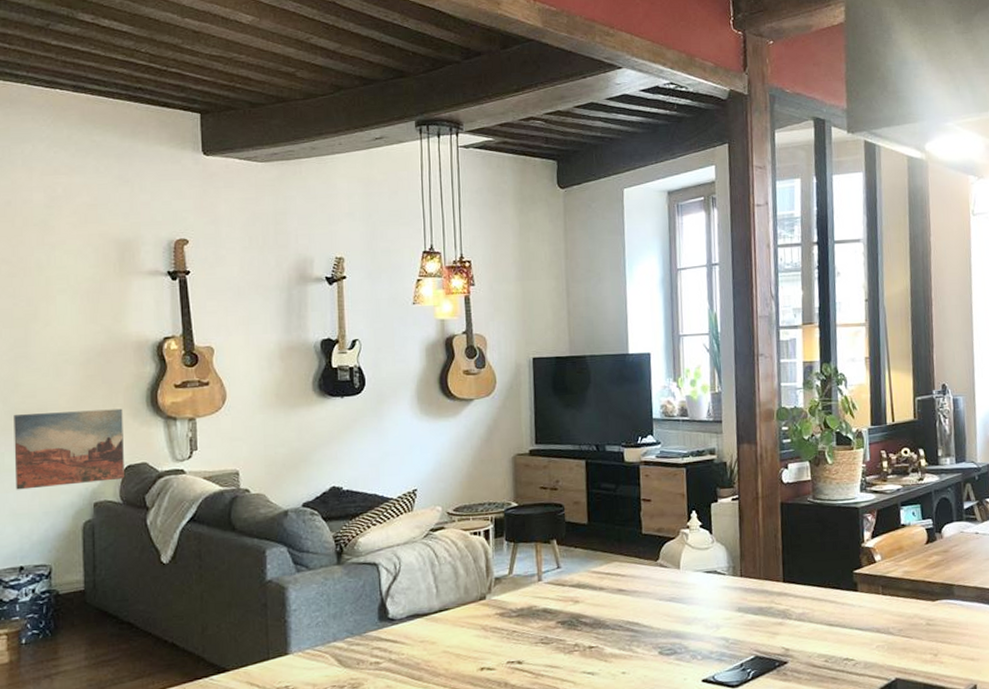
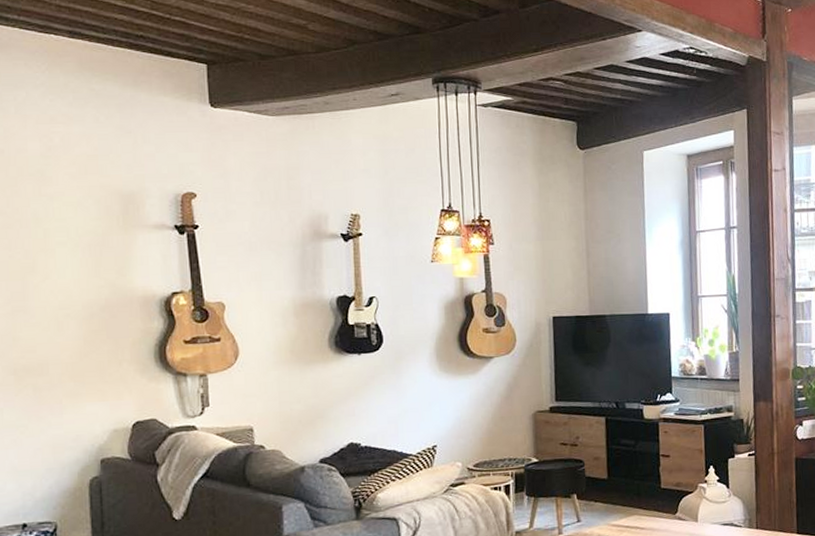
wall art: present [14,408,124,490] -> none [12,364,132,447]

